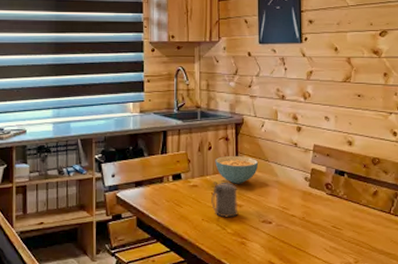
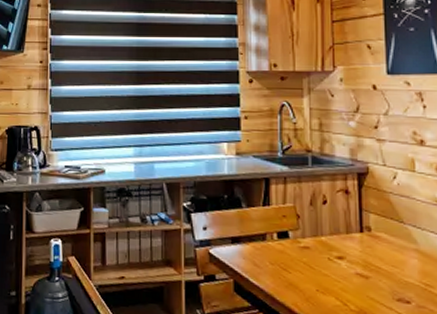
beer stein: present [211,182,239,218] -> none [328,244,365,292]
cereal bowl: present [215,156,259,184] -> none [332,213,391,250]

